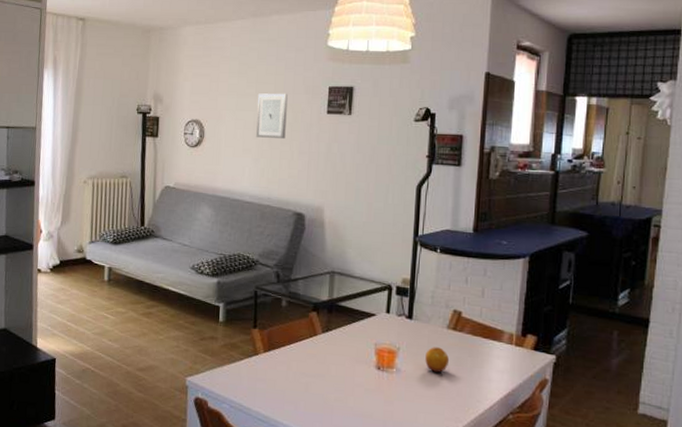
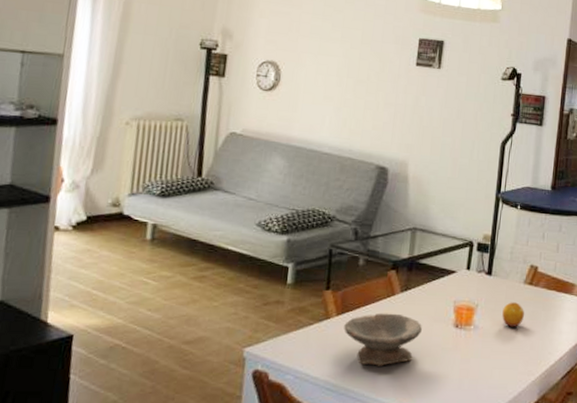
wall art: present [256,93,288,139] -> none [339,38,376,88]
bowl: none [271,351,344,402] -> present [344,313,422,366]

